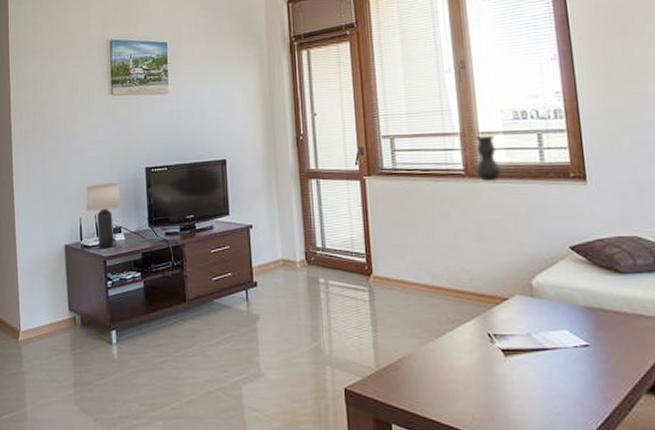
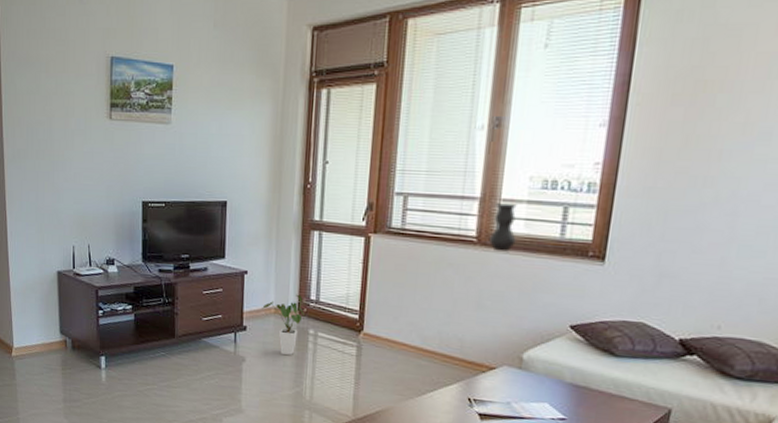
table lamp: present [85,183,123,249] -> none [79,213,117,279]
house plant: none [270,243,313,309] -> present [262,294,304,355]

